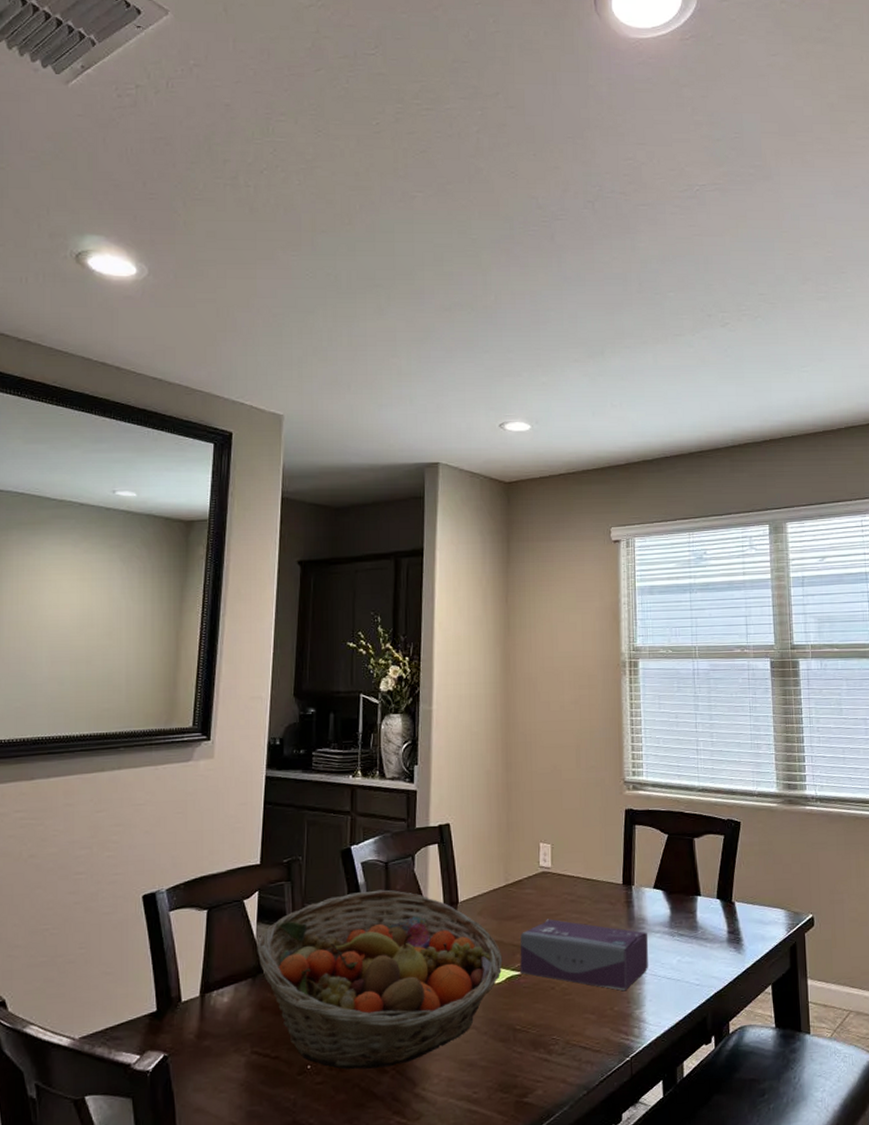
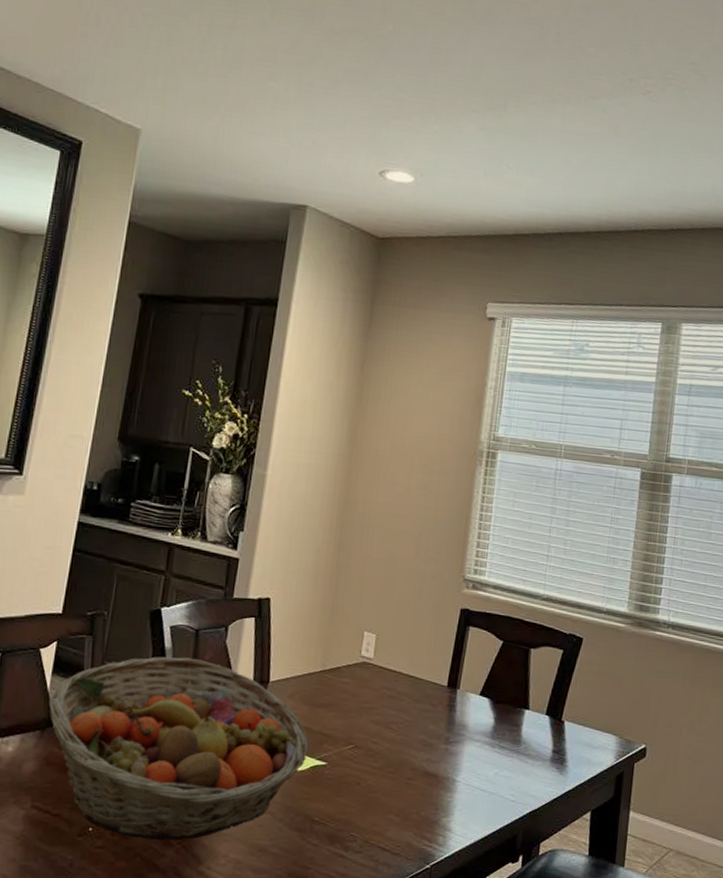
tissue box: present [520,919,648,991] -> none [326,711,466,797]

